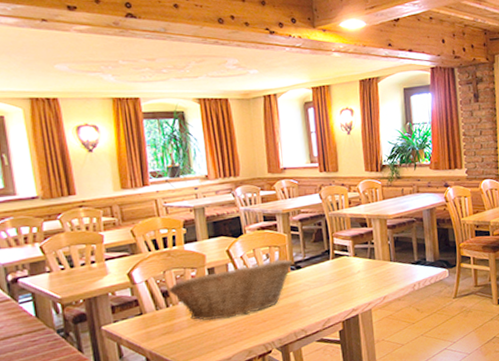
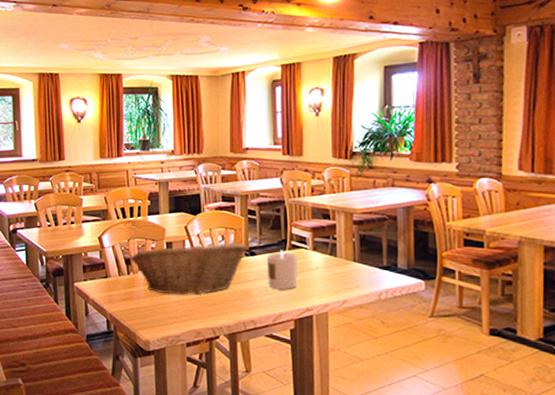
candle: none [312,260,343,297] -> present [266,250,297,289]

